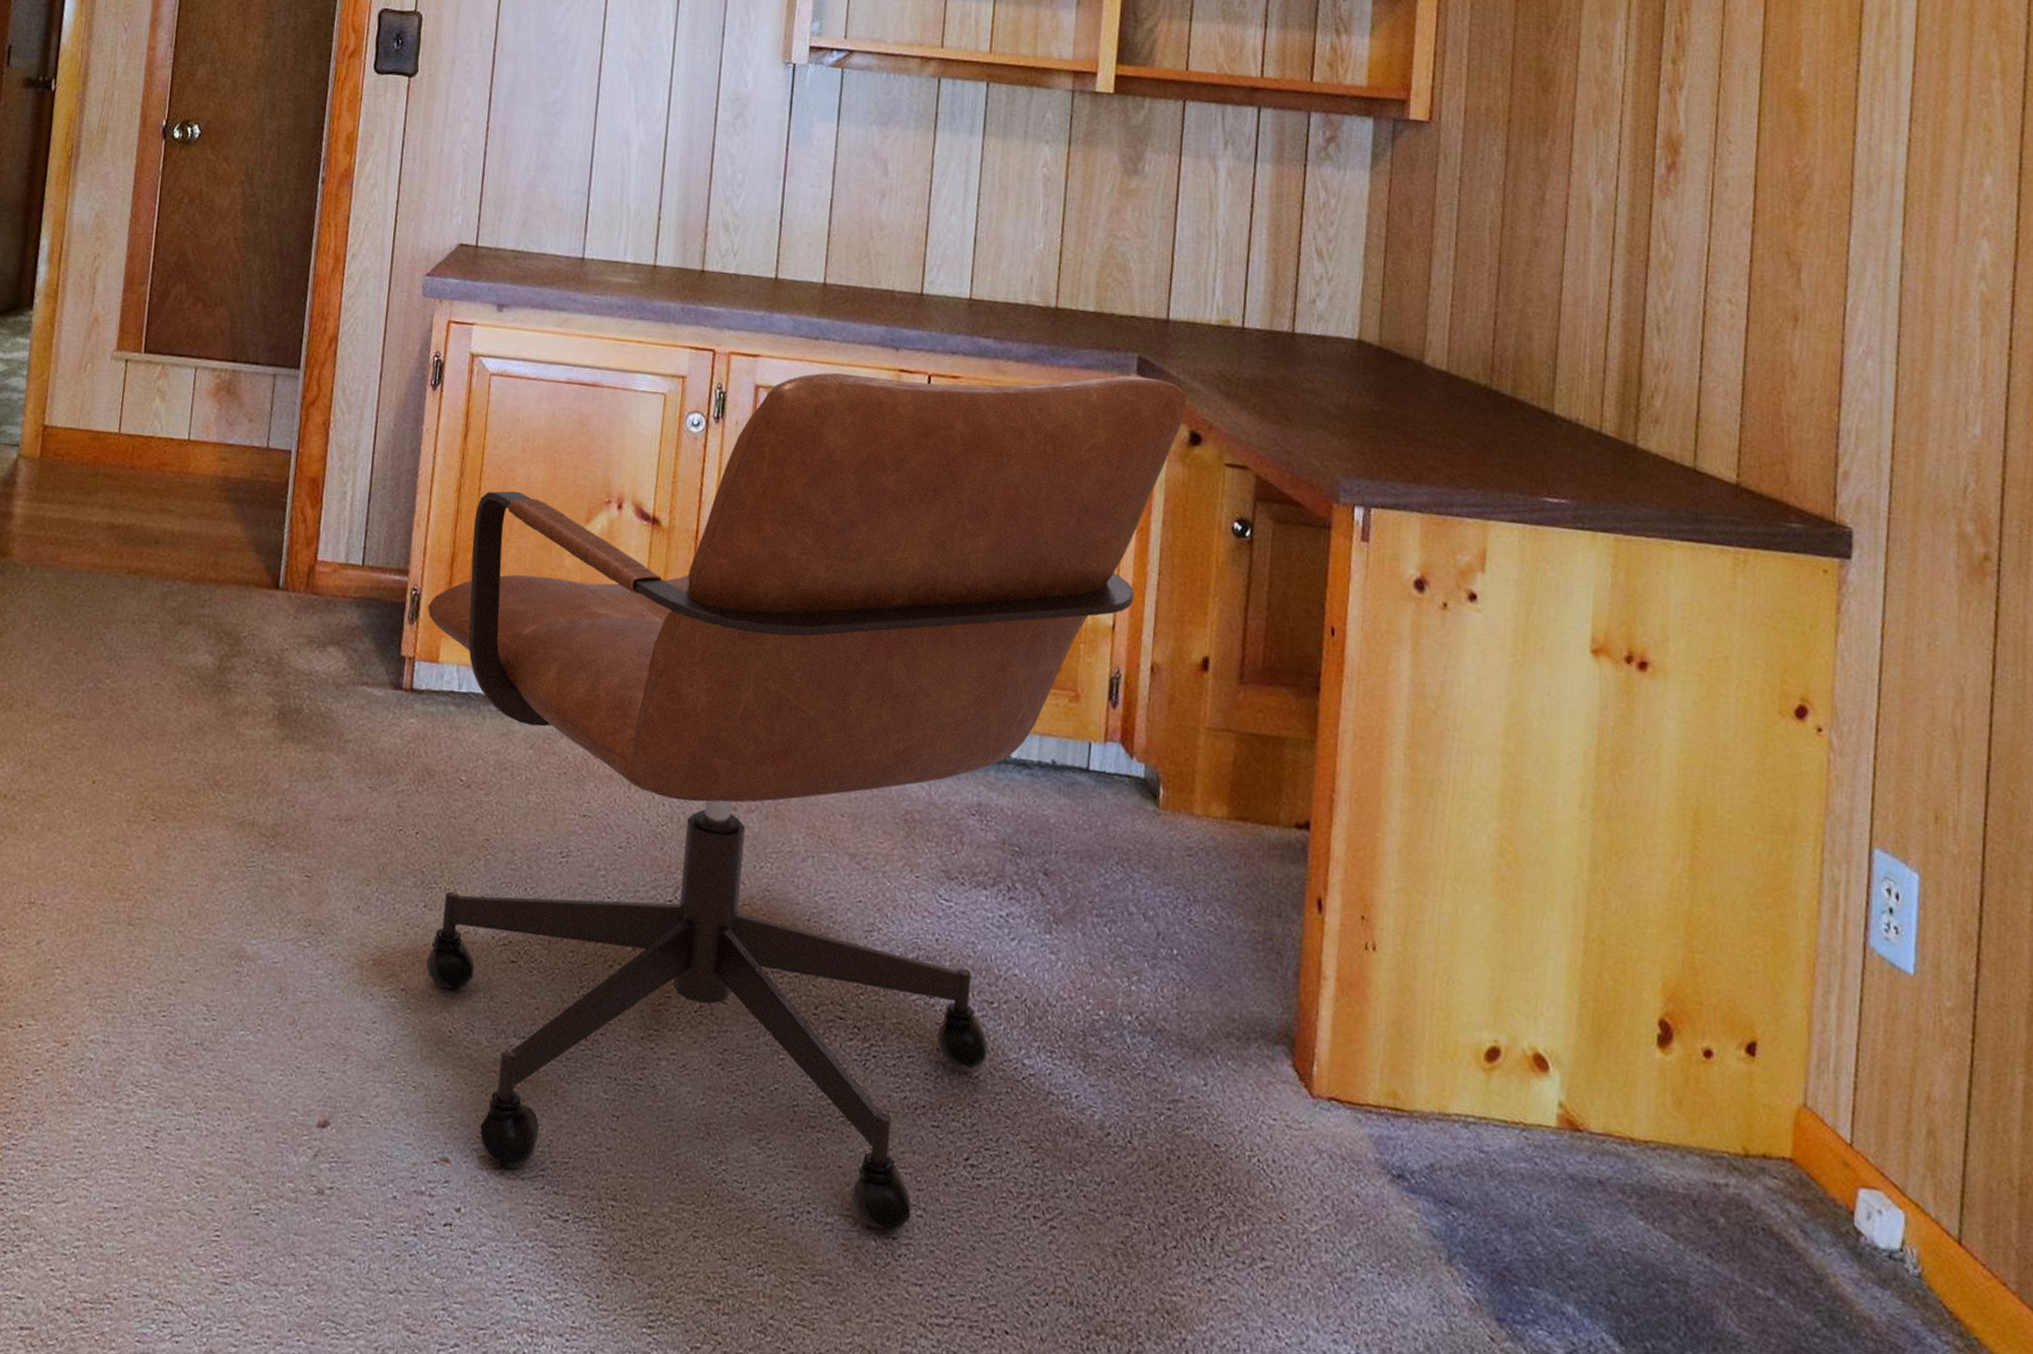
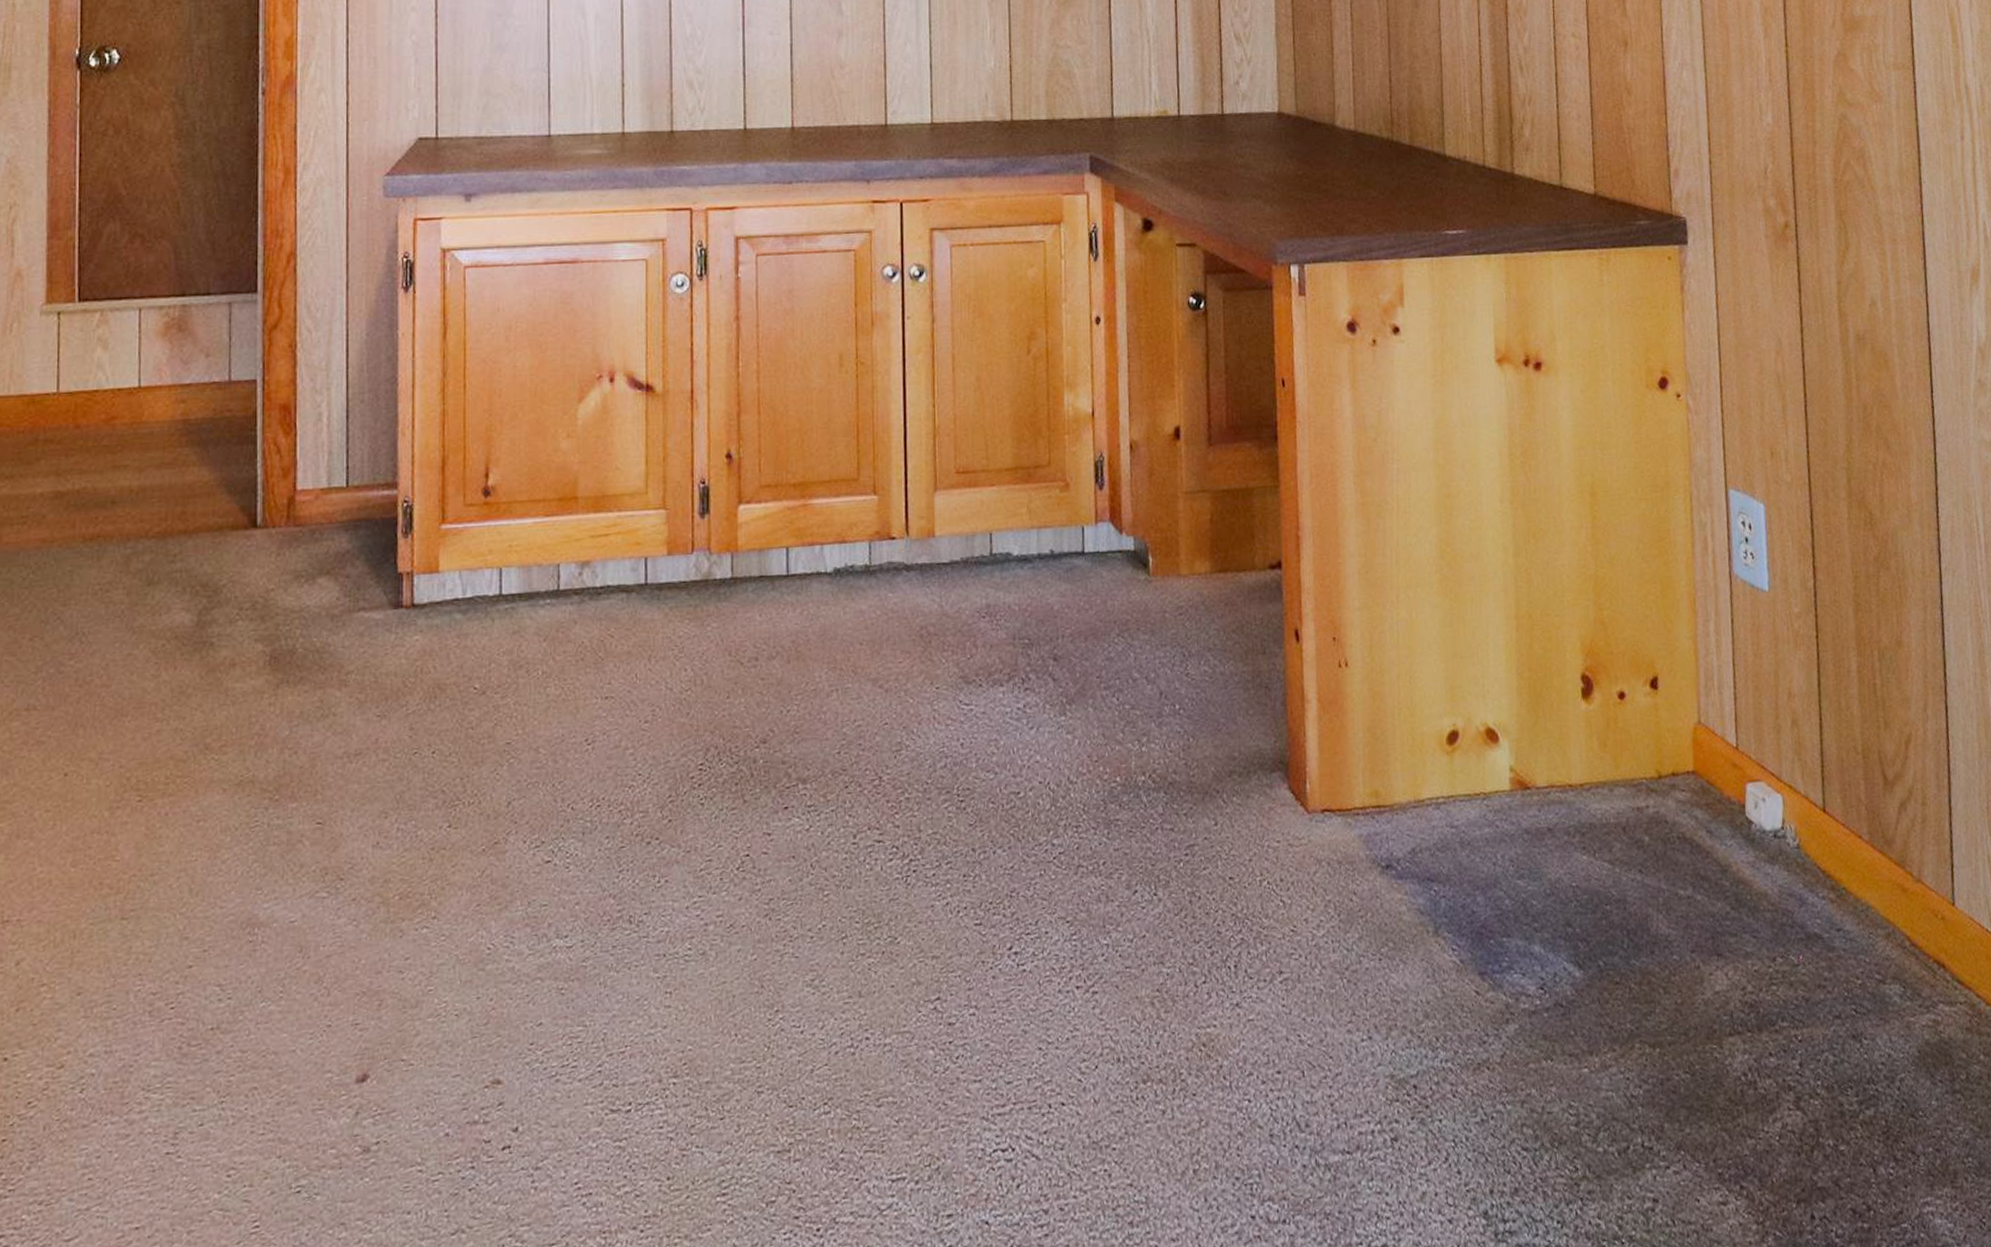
chair: present [426,372,1186,1232] -> none [422,174,1136,1072]

